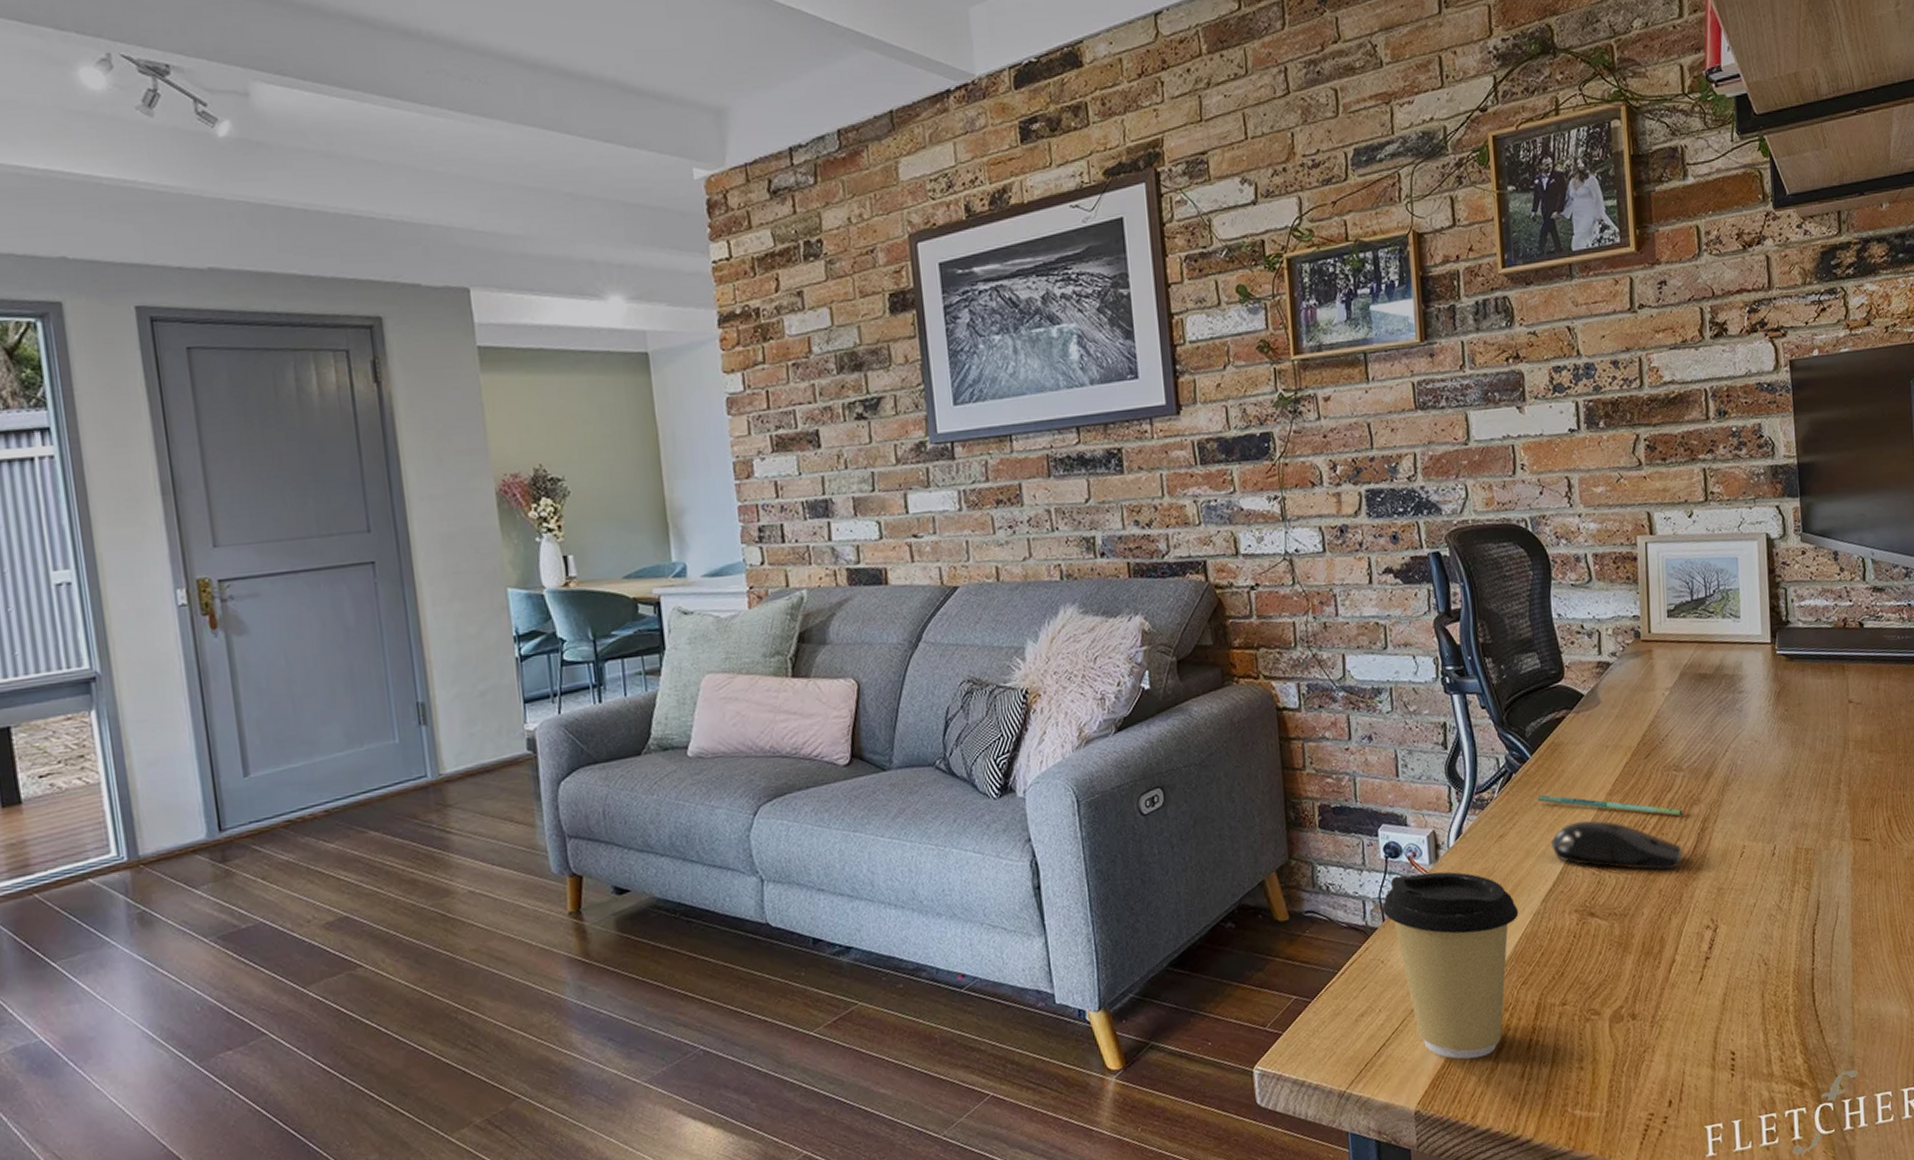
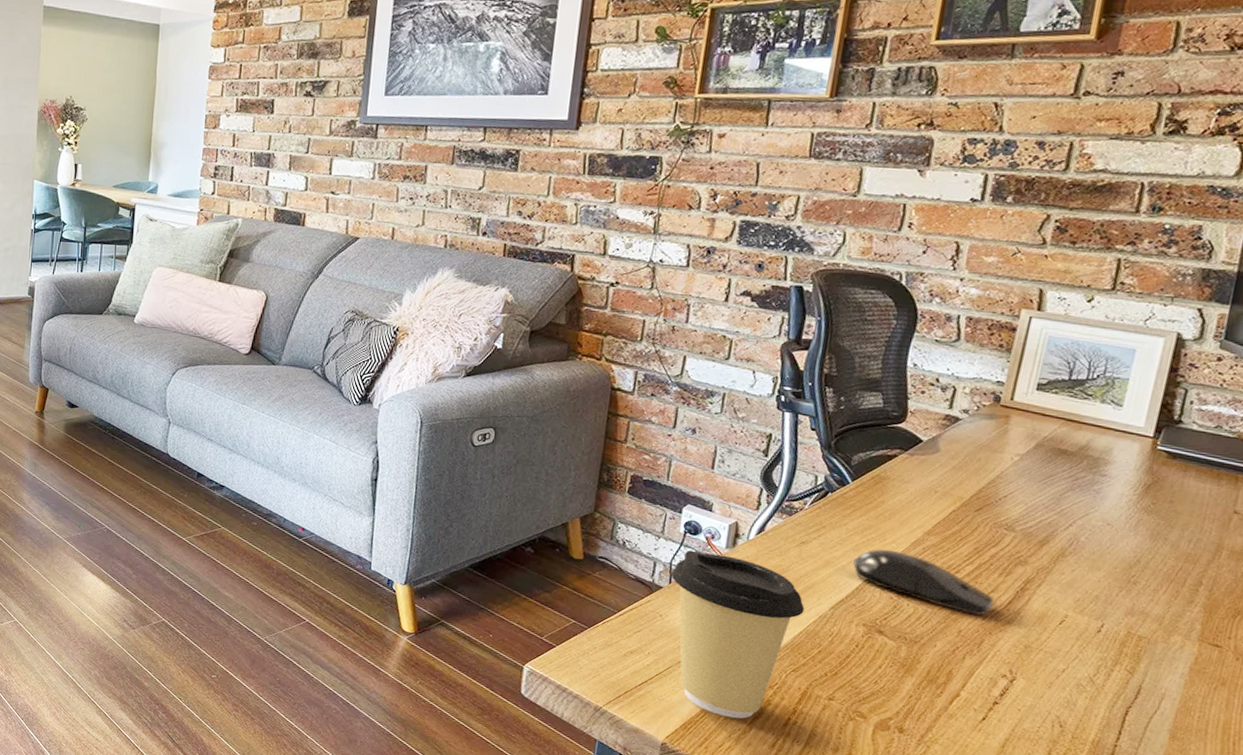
pen: present [1537,794,1683,817] -> none [849,517,1005,572]

